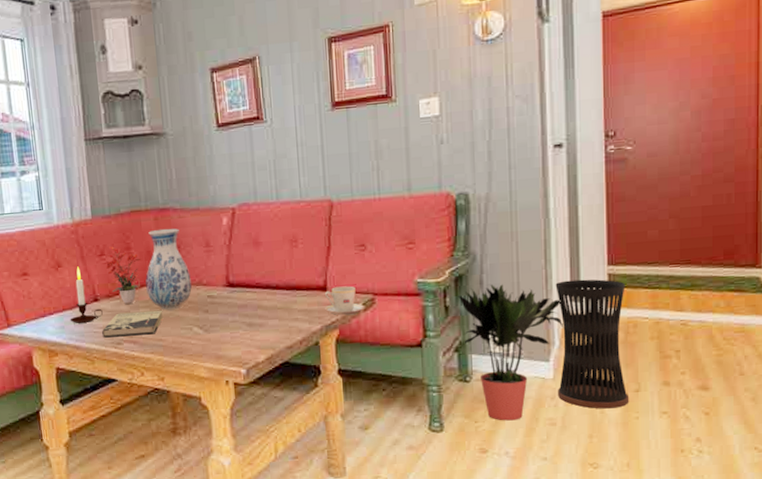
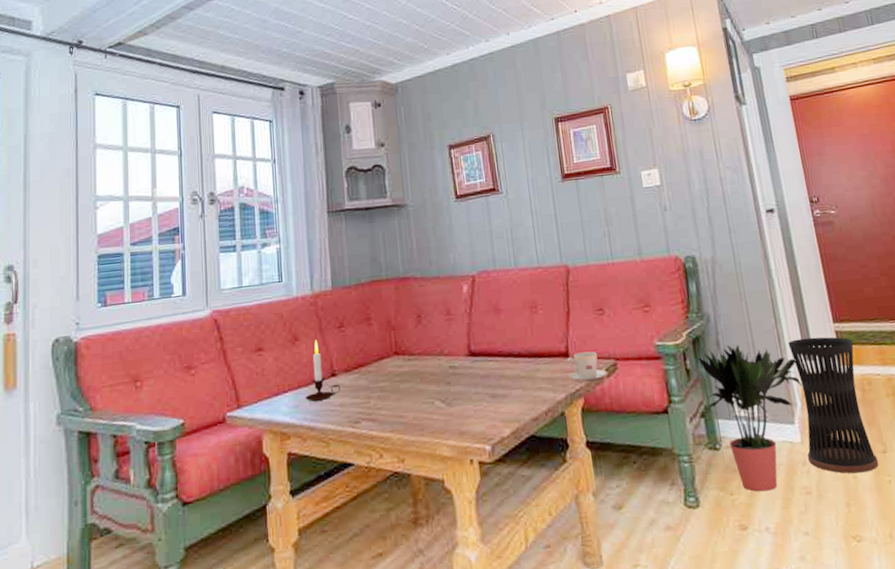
book: present [102,310,164,338] -> none [339,383,404,417]
potted flower: present [106,245,141,305] -> none [345,316,381,379]
vase: present [145,228,193,311] -> none [385,297,434,384]

